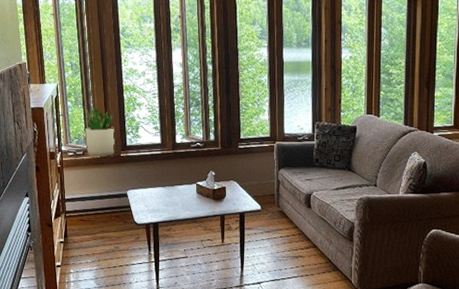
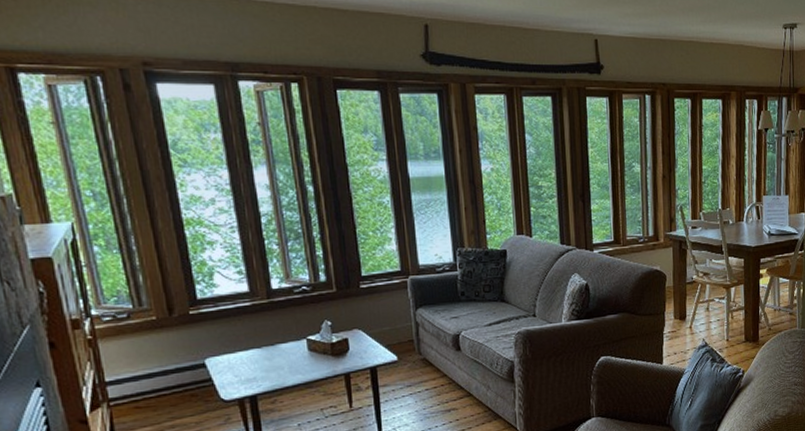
planter: present [84,105,114,157] -> none [124,248,179,320]

